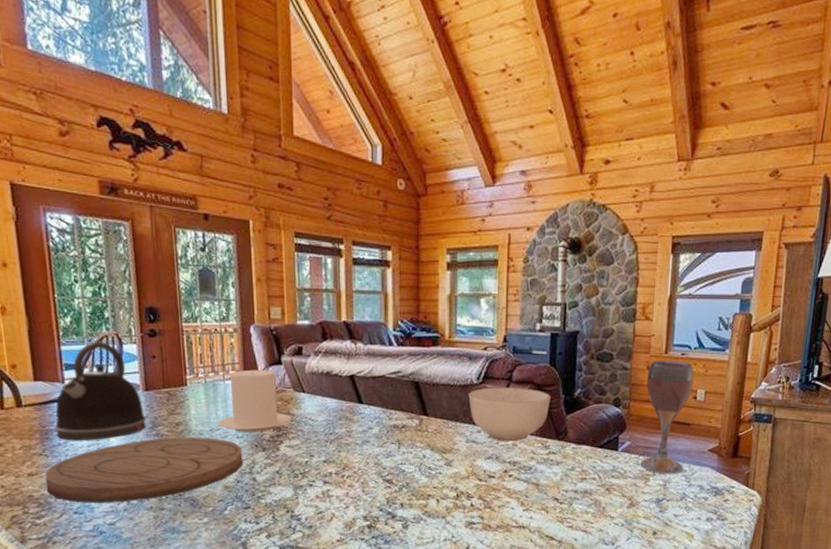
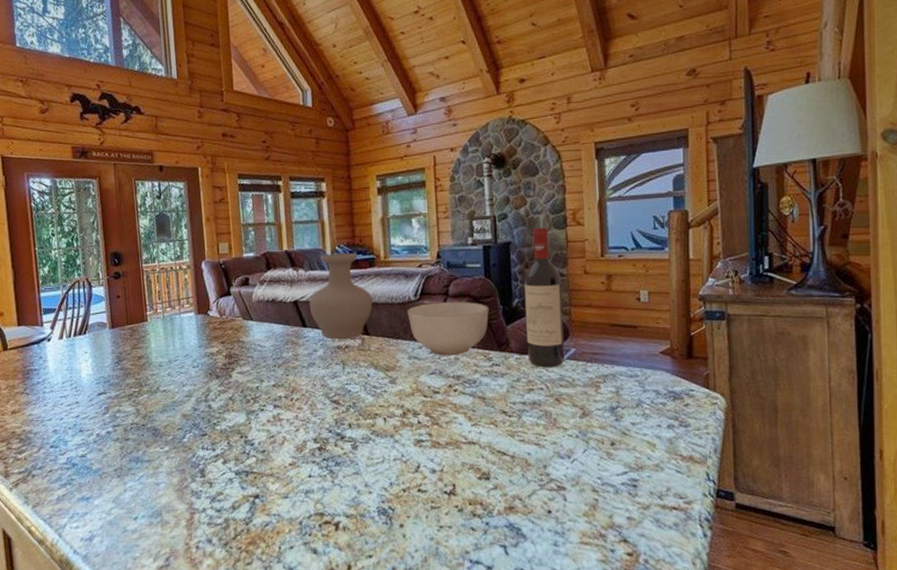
cutting board: present [44,437,243,503] -> none [26,368,199,437]
kettle: present [54,342,147,440] -> none [34,286,113,378]
candle: present [218,369,291,432] -> none [176,301,241,362]
vase: none [366,328,434,419] -> present [309,253,373,340]
wine bottle: none [584,320,625,458] -> present [524,228,565,367]
cup: present [640,360,694,474] -> none [585,263,636,381]

